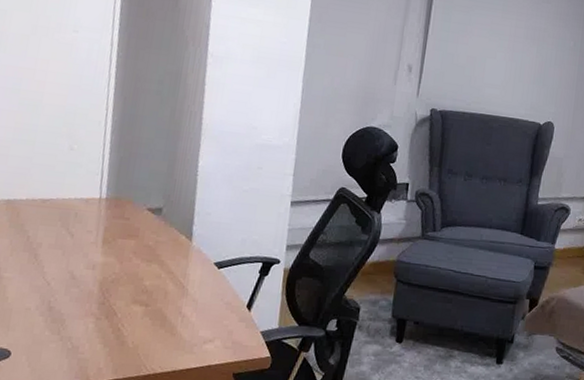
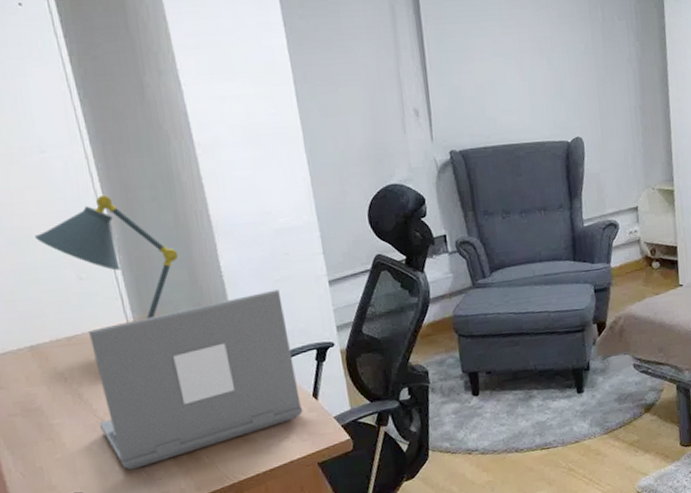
desk lamp: none [44,79,165,199] -> present [34,194,179,319]
laptop: none [44,197,245,339] -> present [89,289,303,470]

